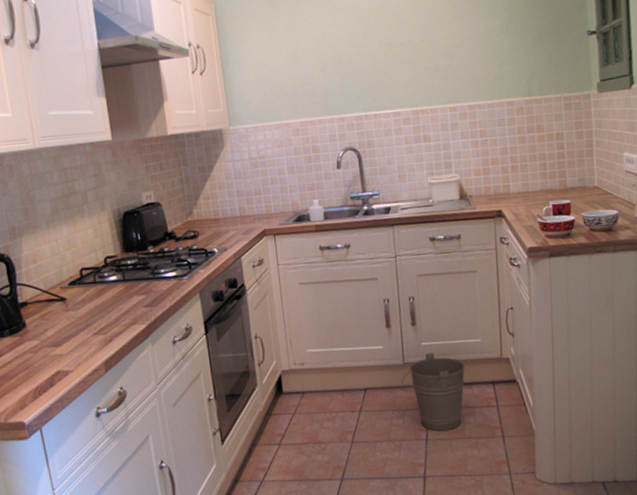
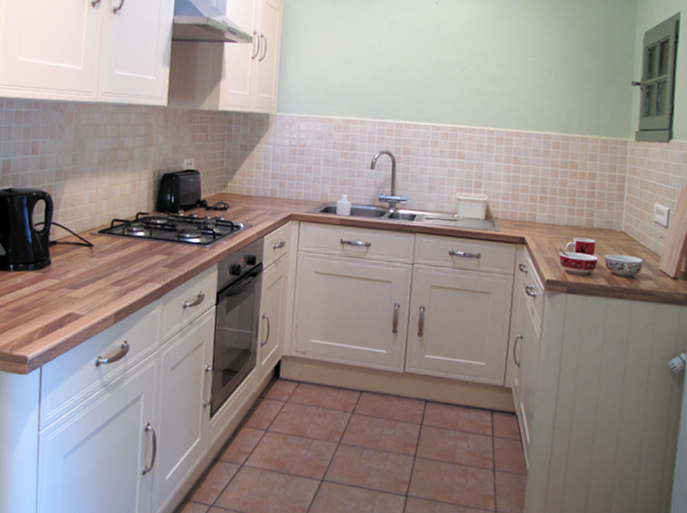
bucket: present [401,353,465,432] -> none [398,367,466,452]

